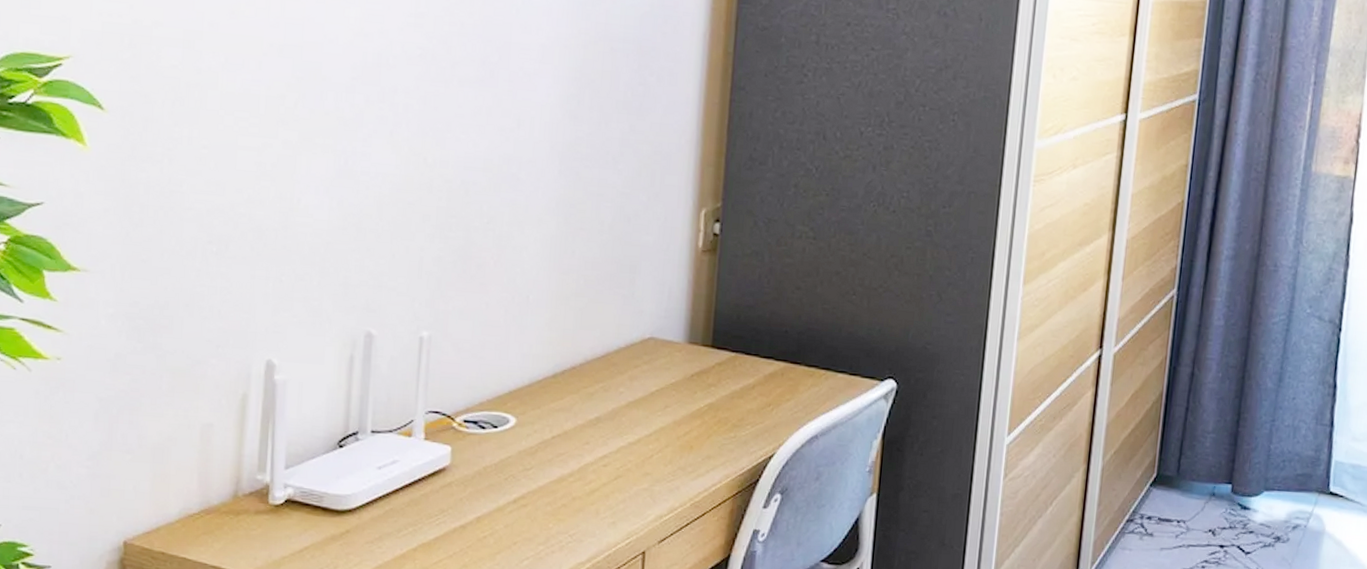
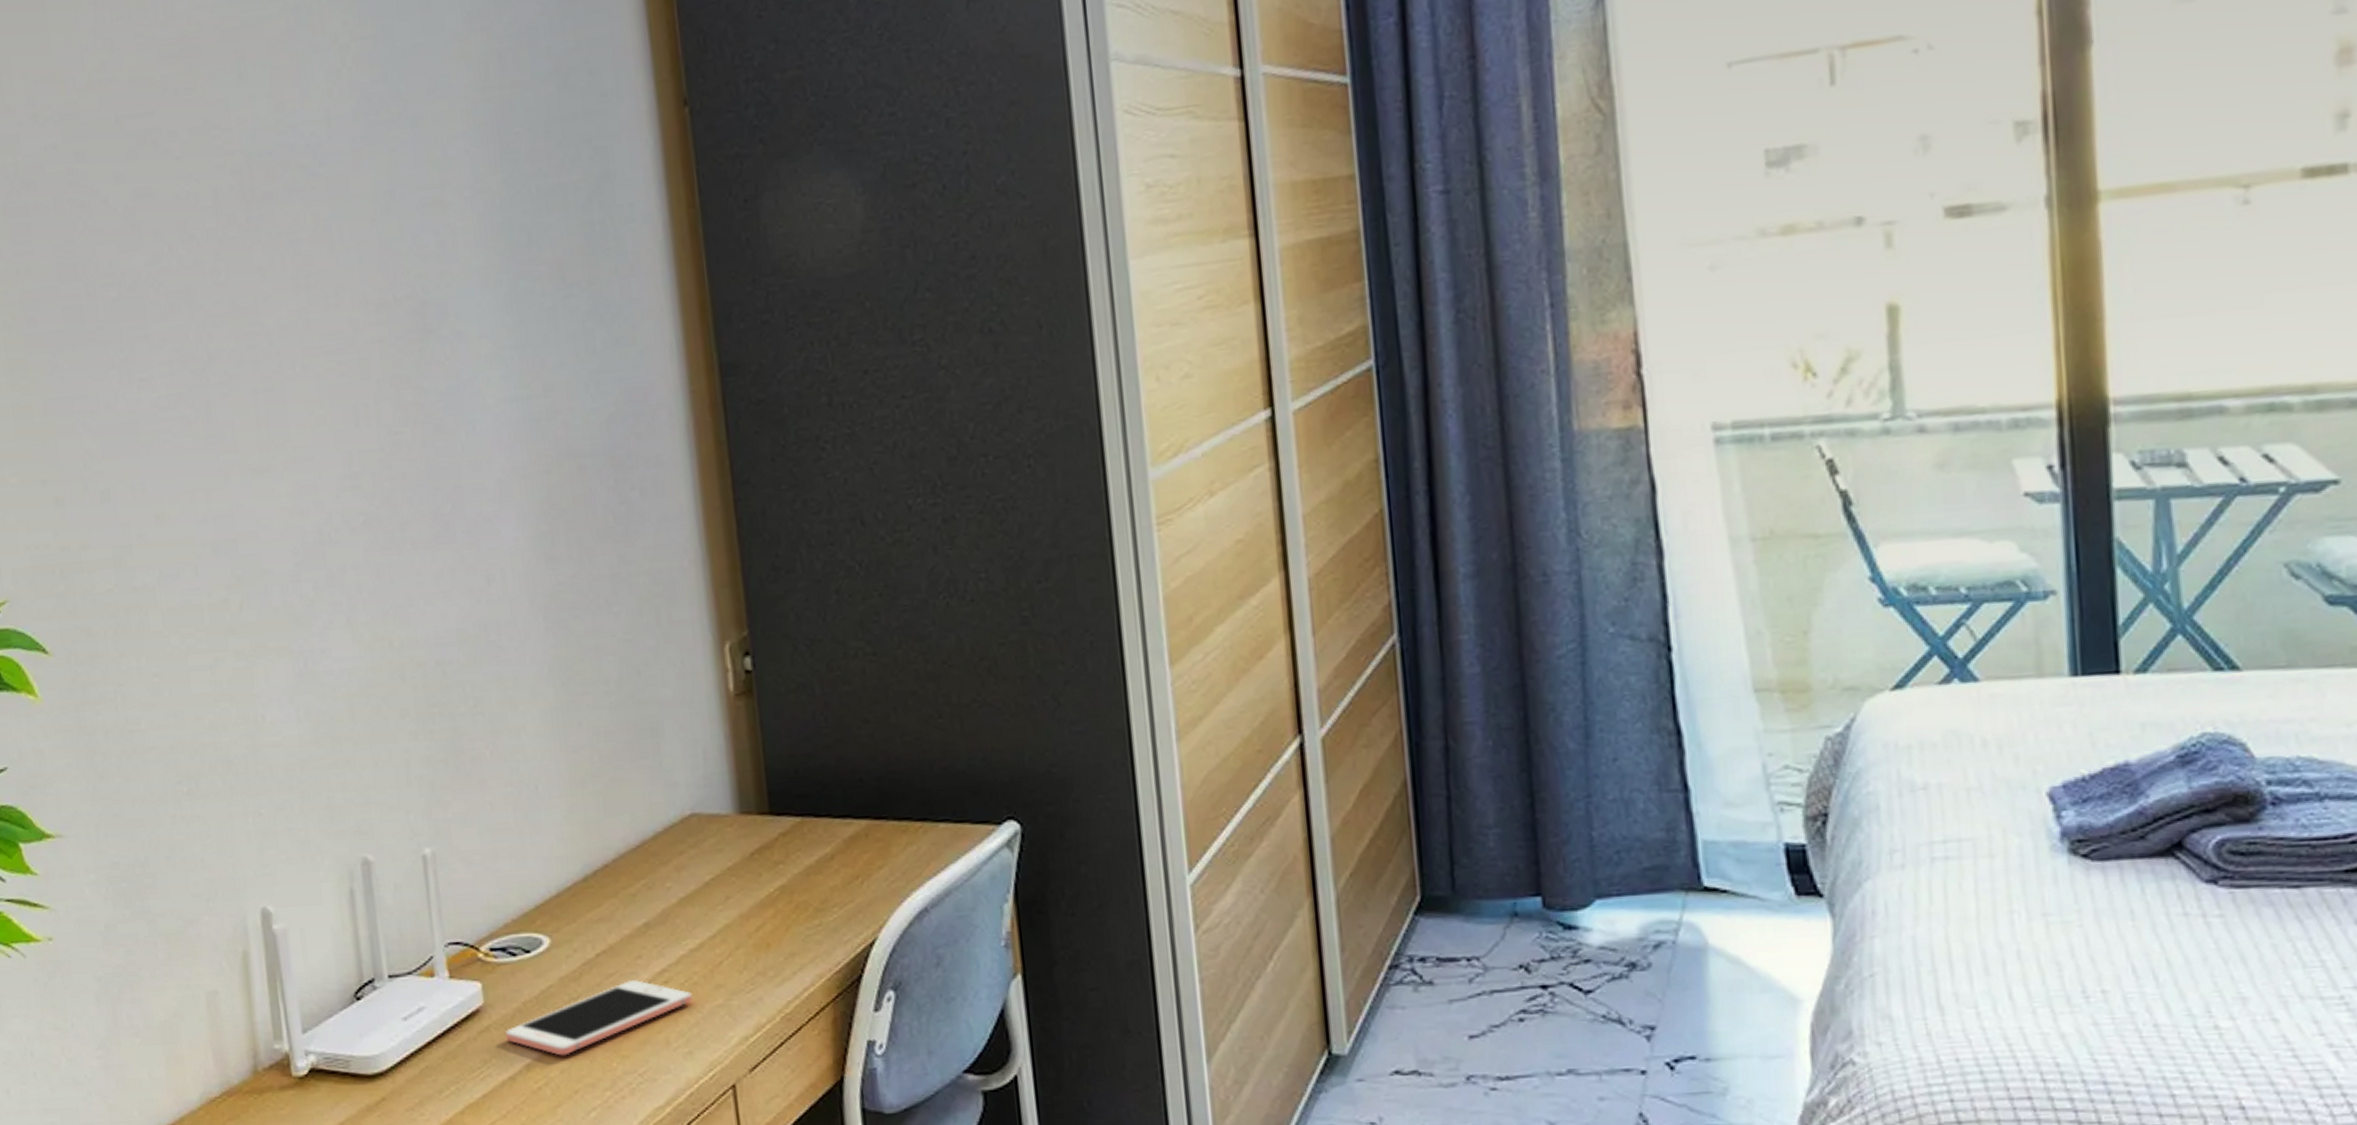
cell phone: none [463,460,624,514] -> present [505,980,692,1056]

